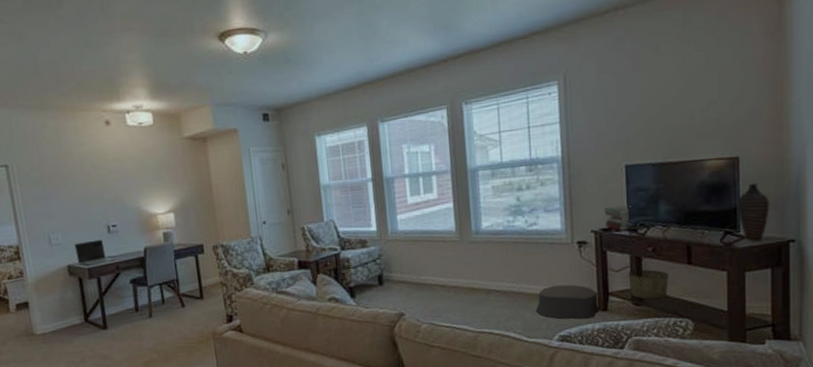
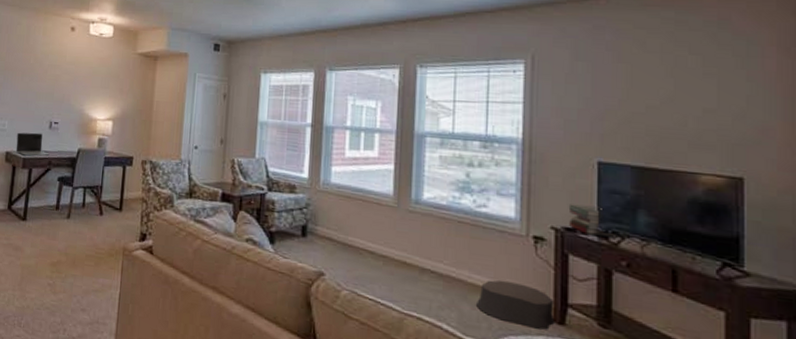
basket: present [628,268,669,300] -> none [593,282,646,327]
decorative vase: present [737,182,770,241] -> none [741,211,785,284]

